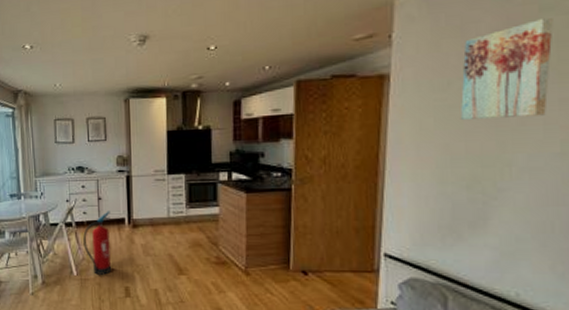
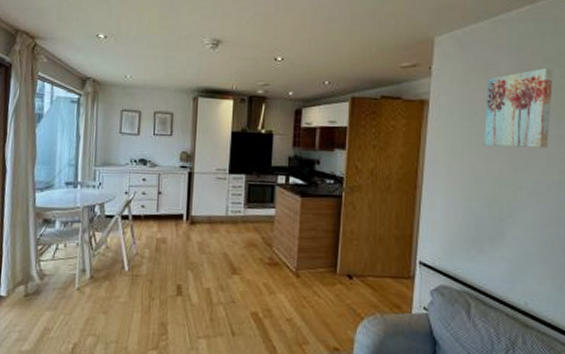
fire extinguisher: present [83,211,112,275] -> none [138,206,169,272]

